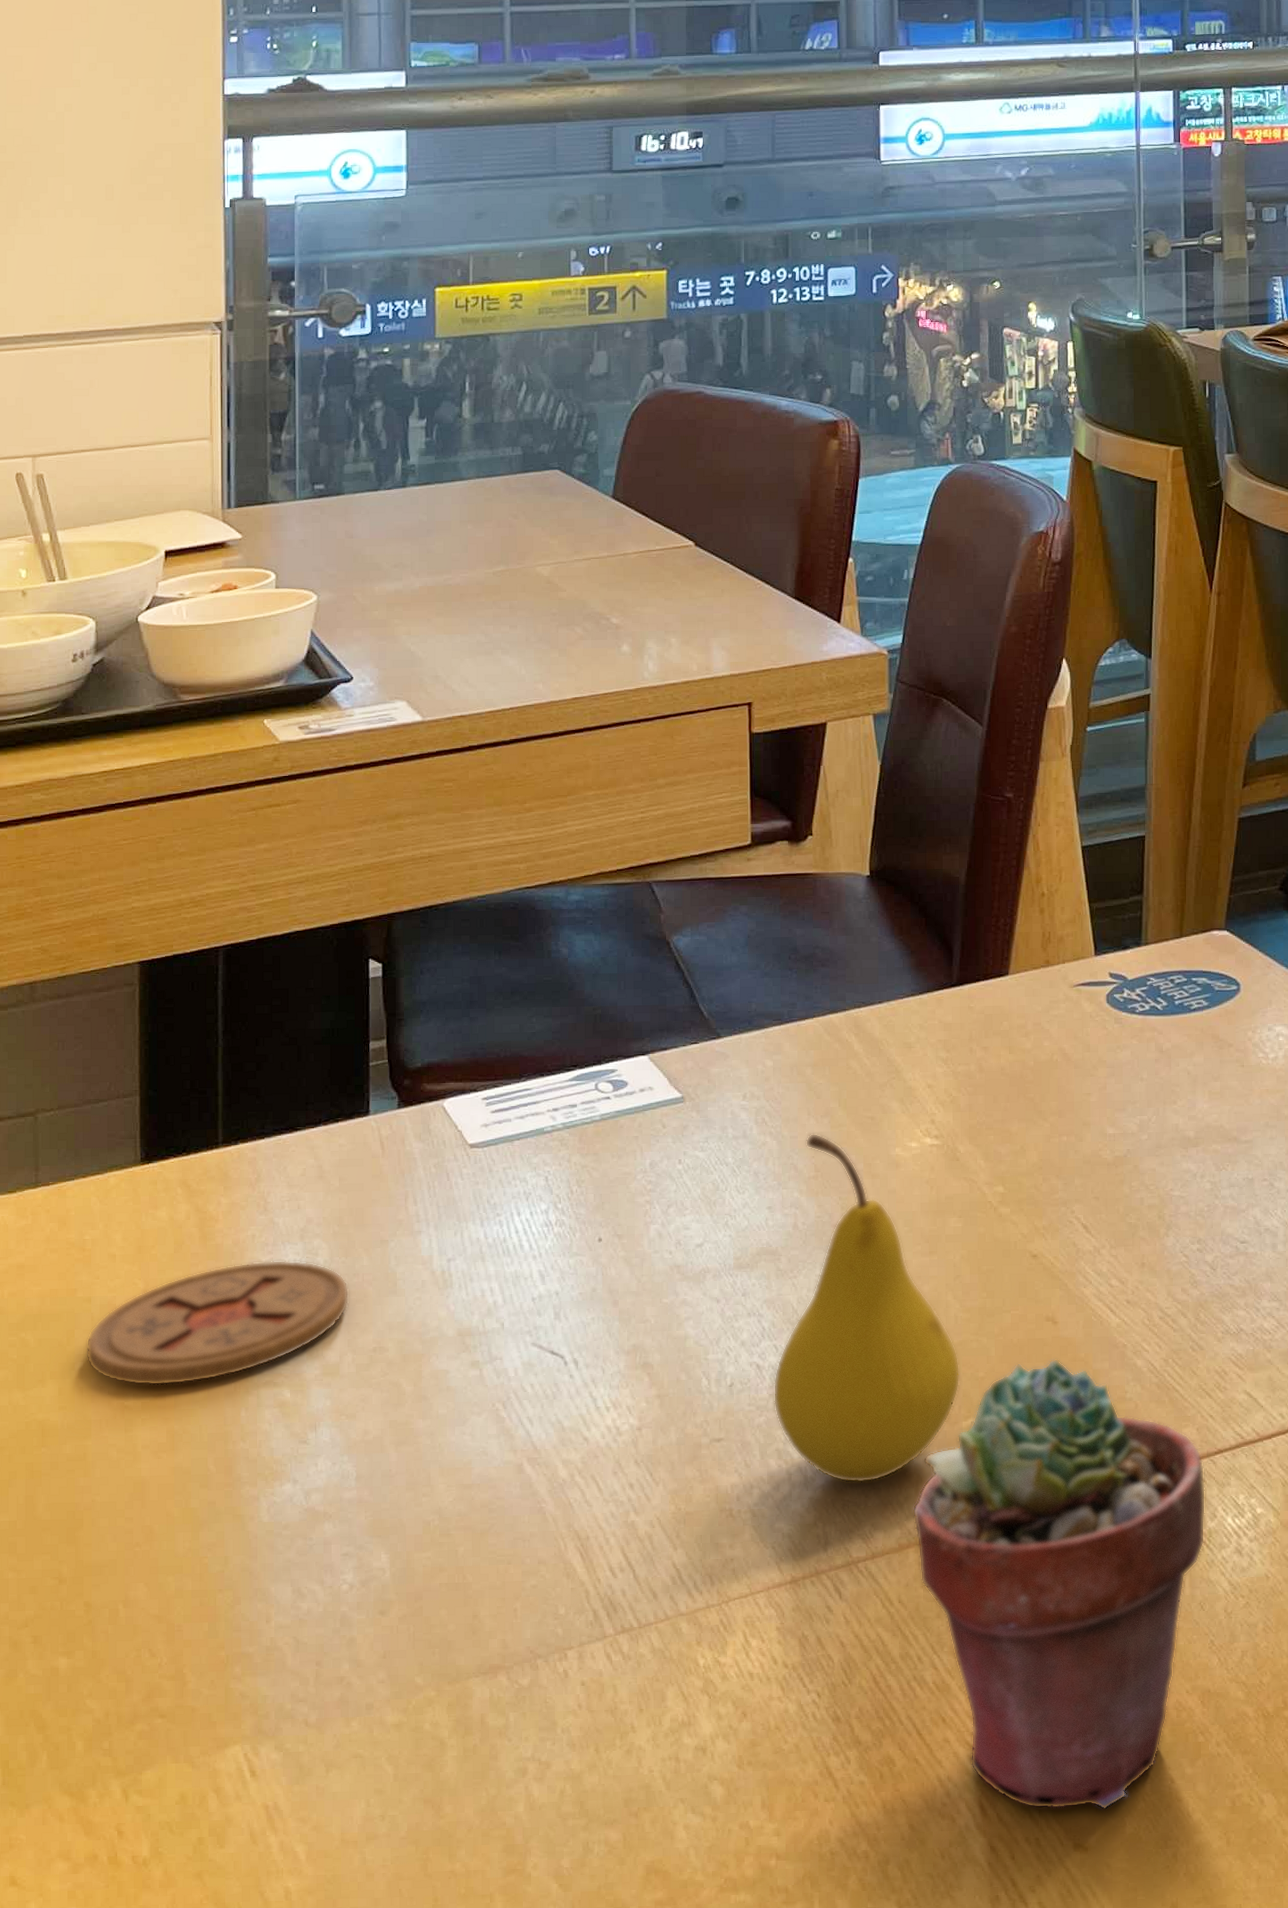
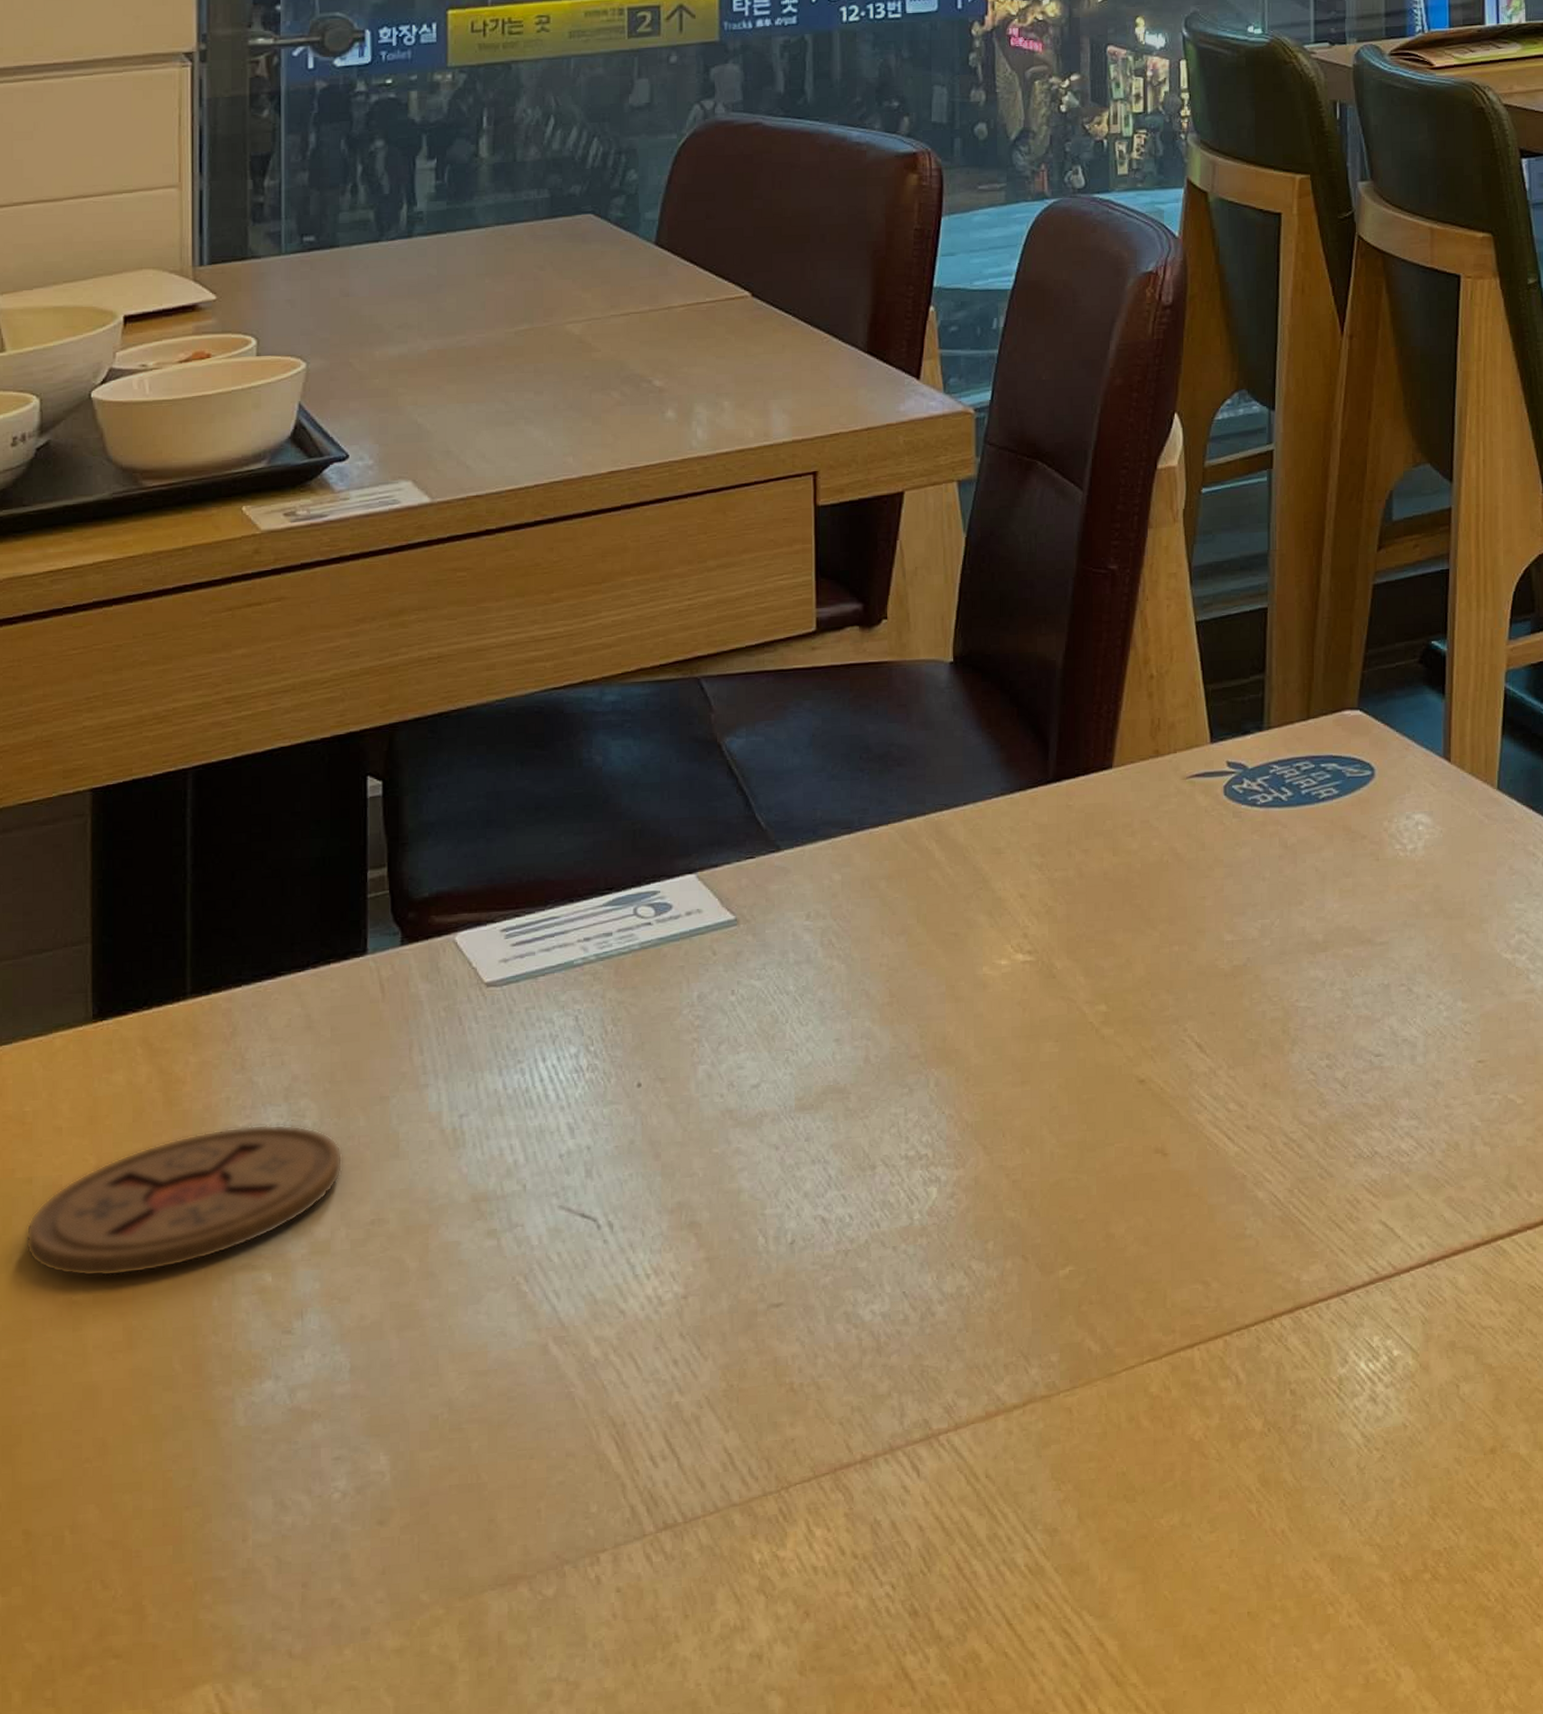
fruit: present [773,1133,960,1483] -> none [840,953,1057,1346]
potted succulent: present [912,1358,1206,1810] -> none [1001,1194,1336,1700]

